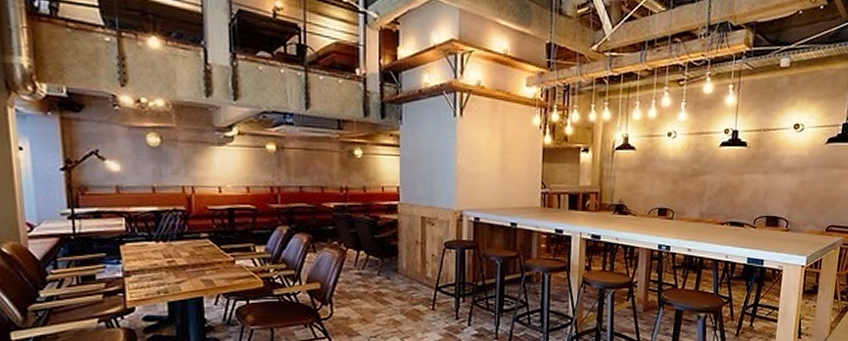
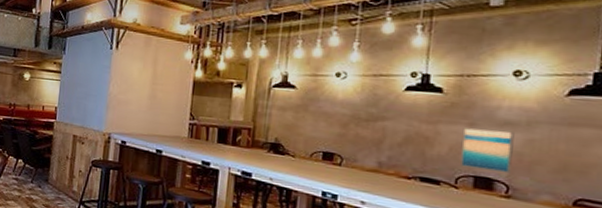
wall art: none [757,175,793,211] -> present [460,128,514,174]

